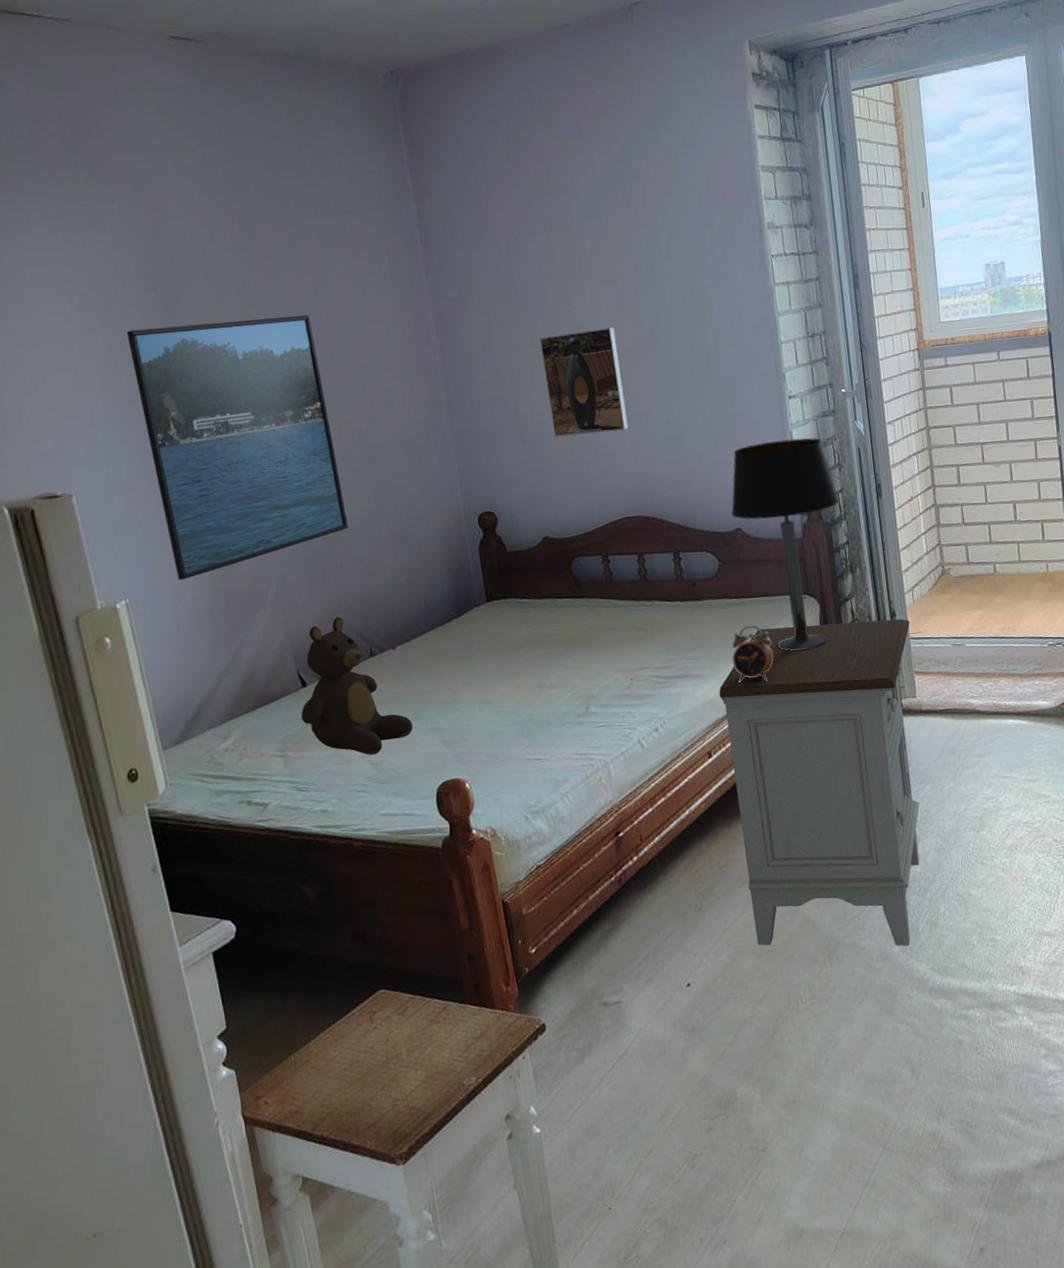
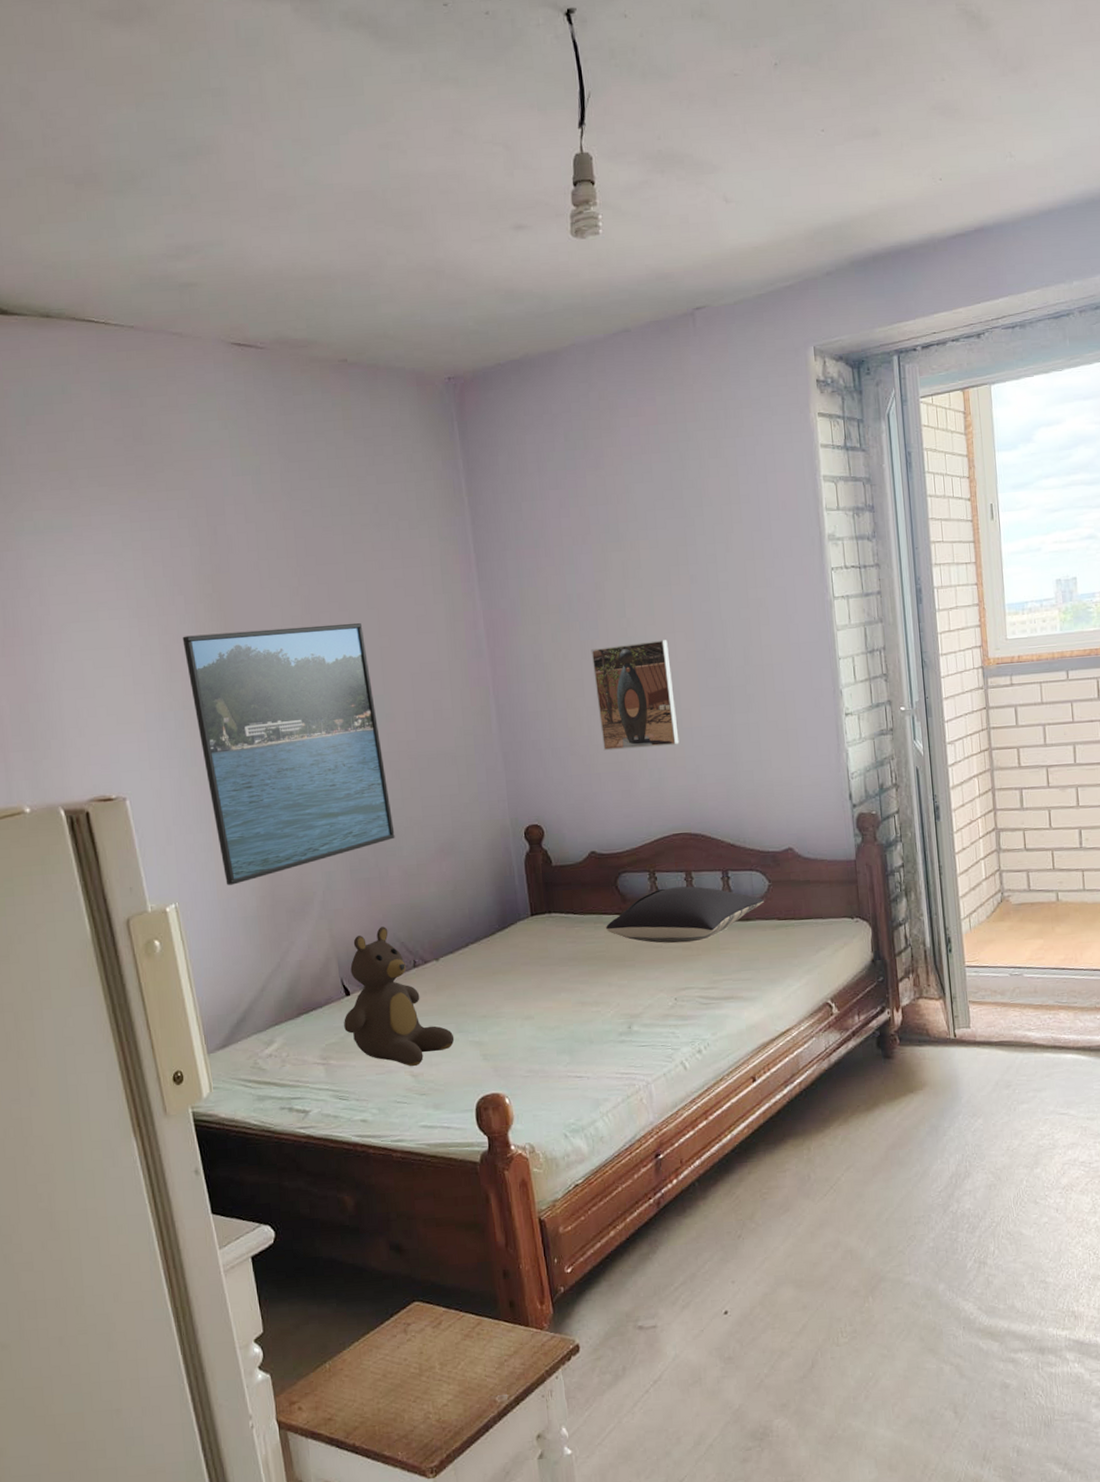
pillow: none [561,568,715,625] -> present [606,886,764,944]
nightstand: present [719,619,920,946] -> none [765,946,971,1284]
table lamp: present [731,438,840,651] -> none [782,756,896,976]
alarm clock: present [731,626,774,684] -> none [779,948,823,1007]

